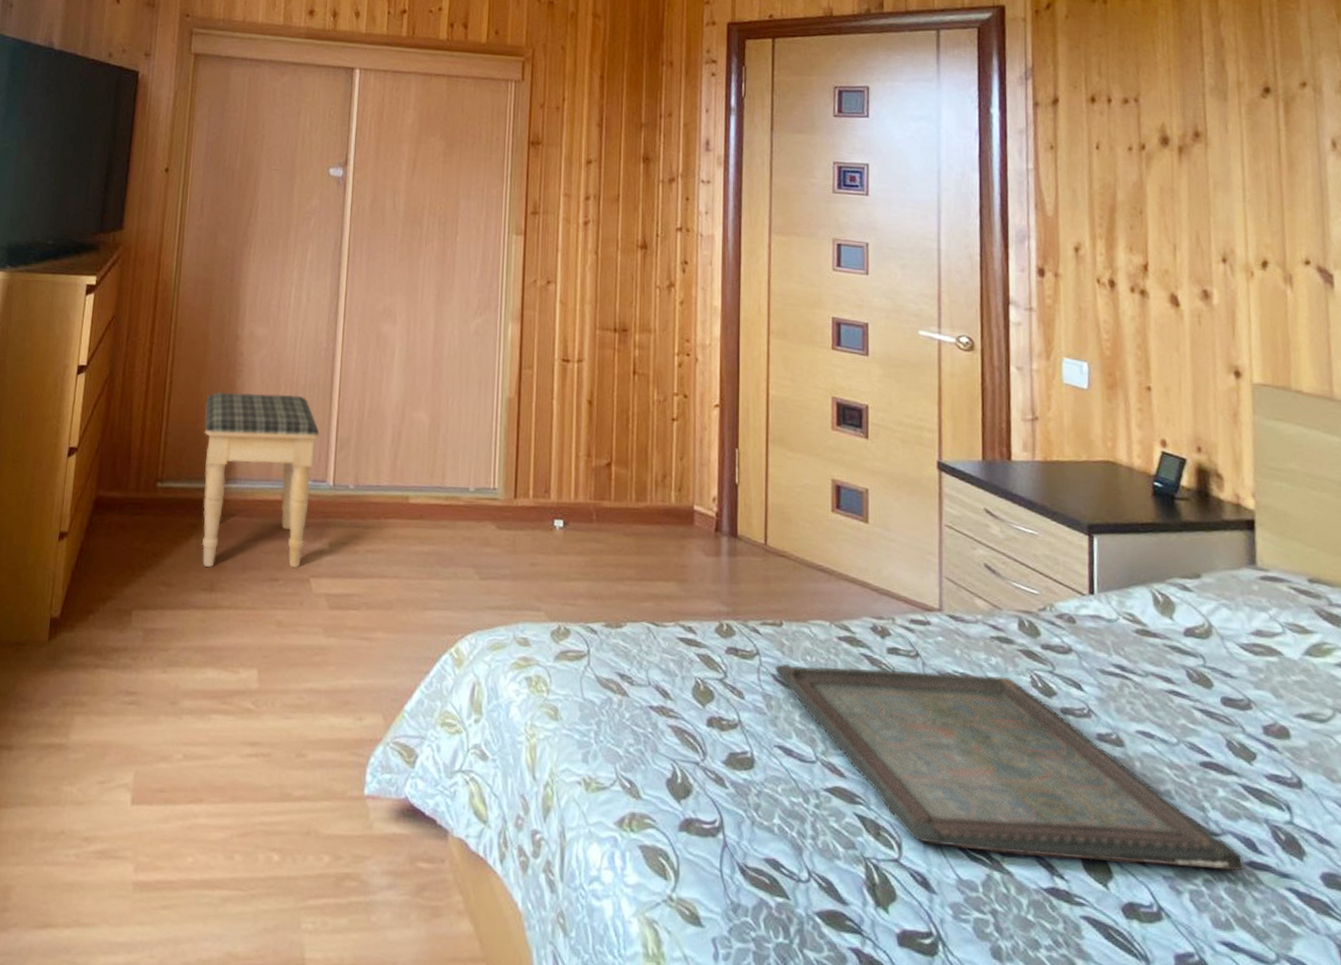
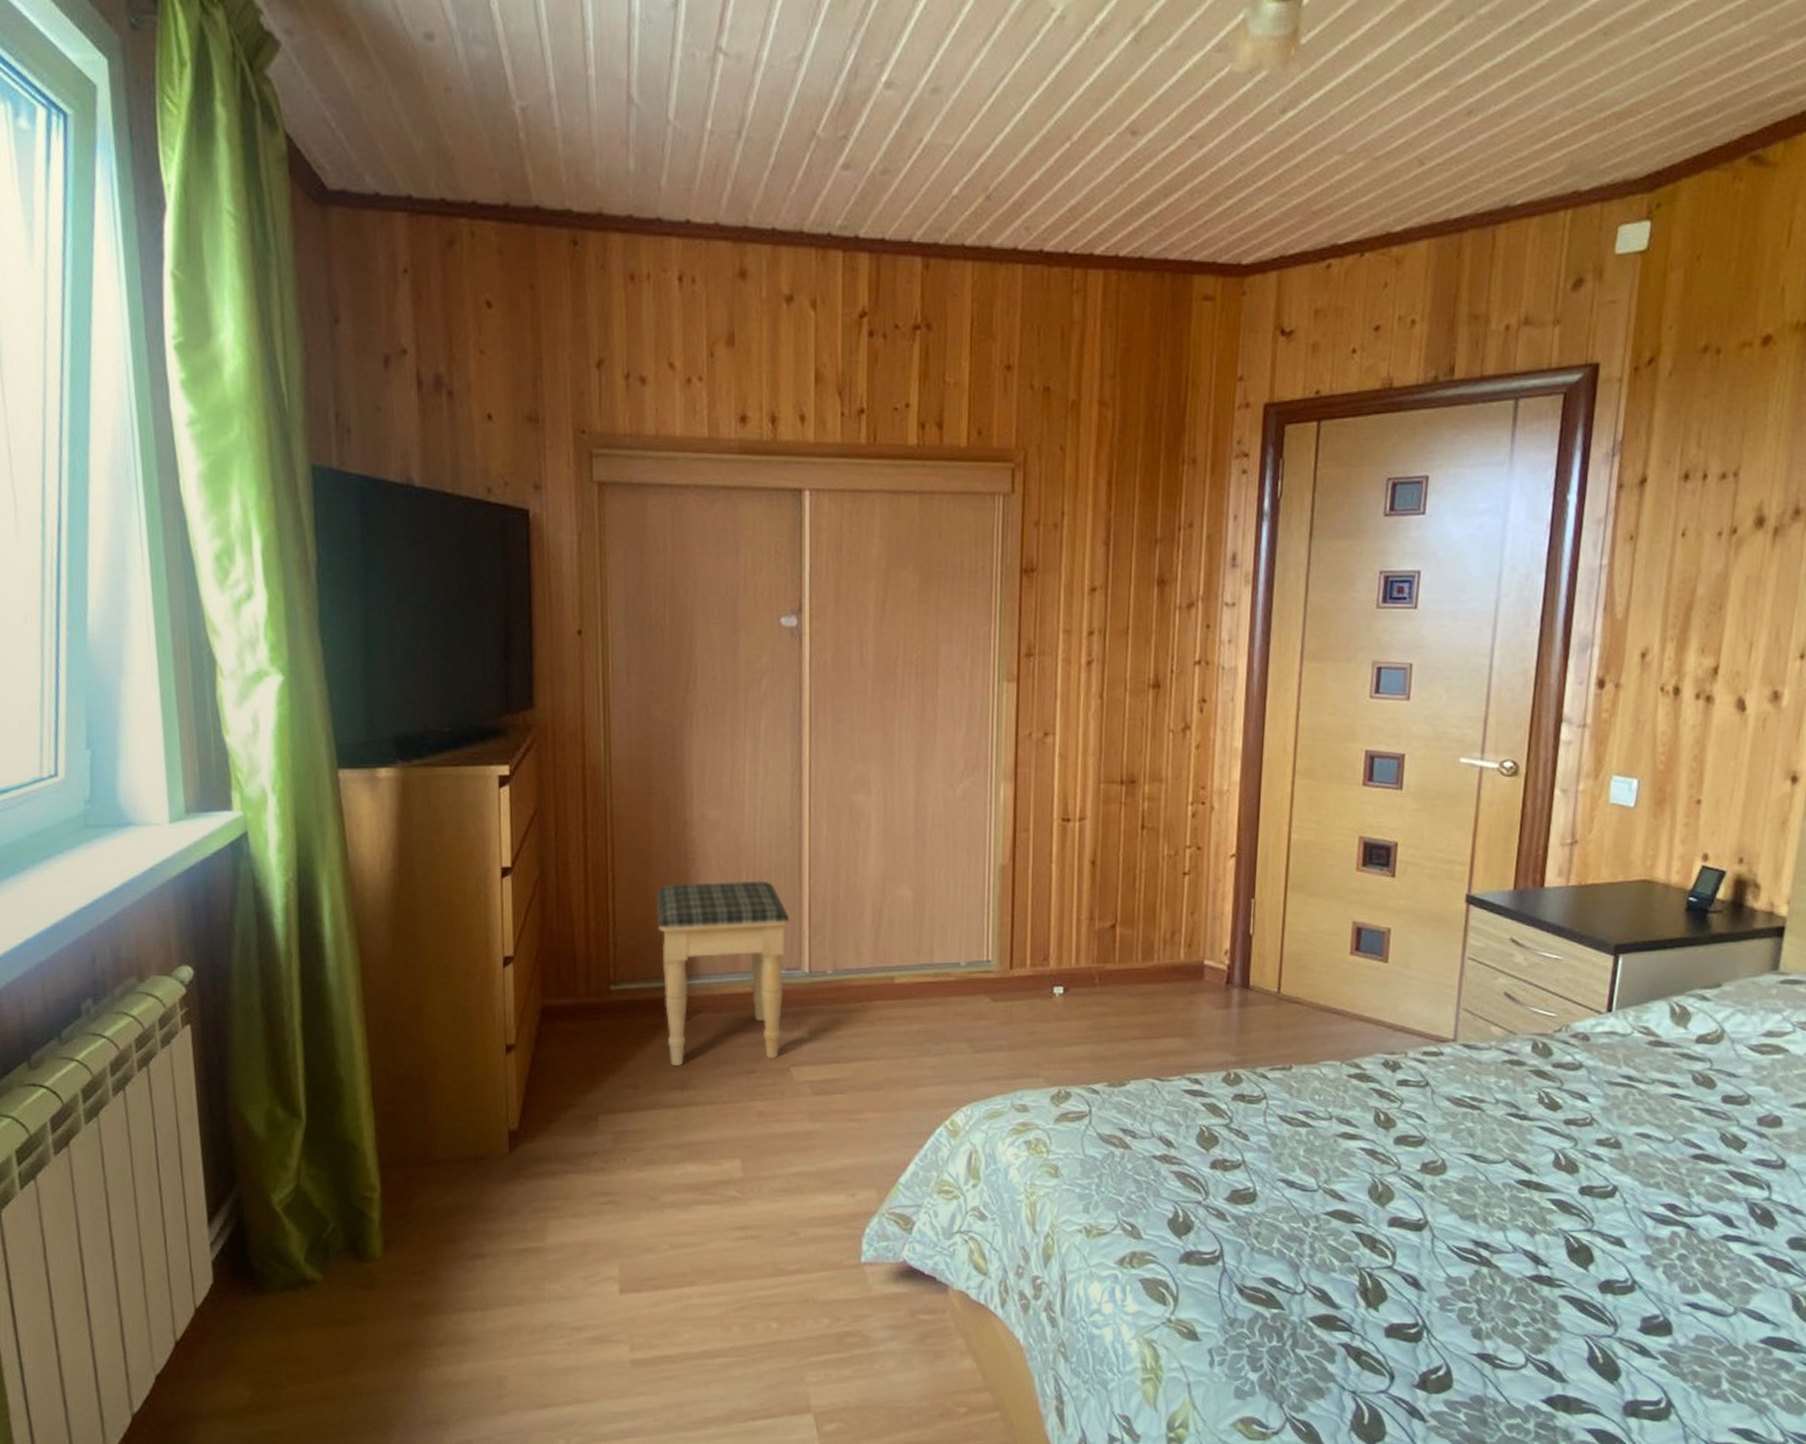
serving tray: present [775,664,1245,872] -> none [1282,1096,1719,1251]

